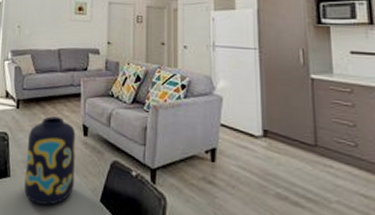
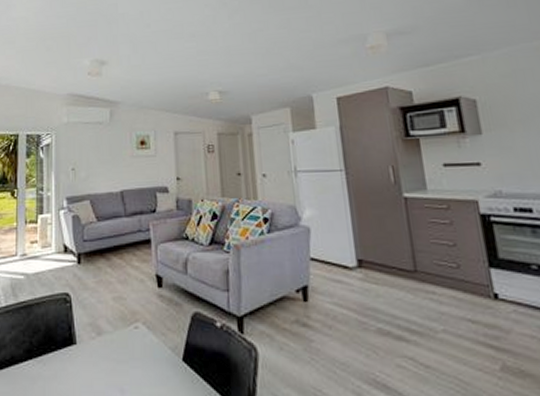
vase: present [24,116,76,206] -> none [93,269,151,372]

